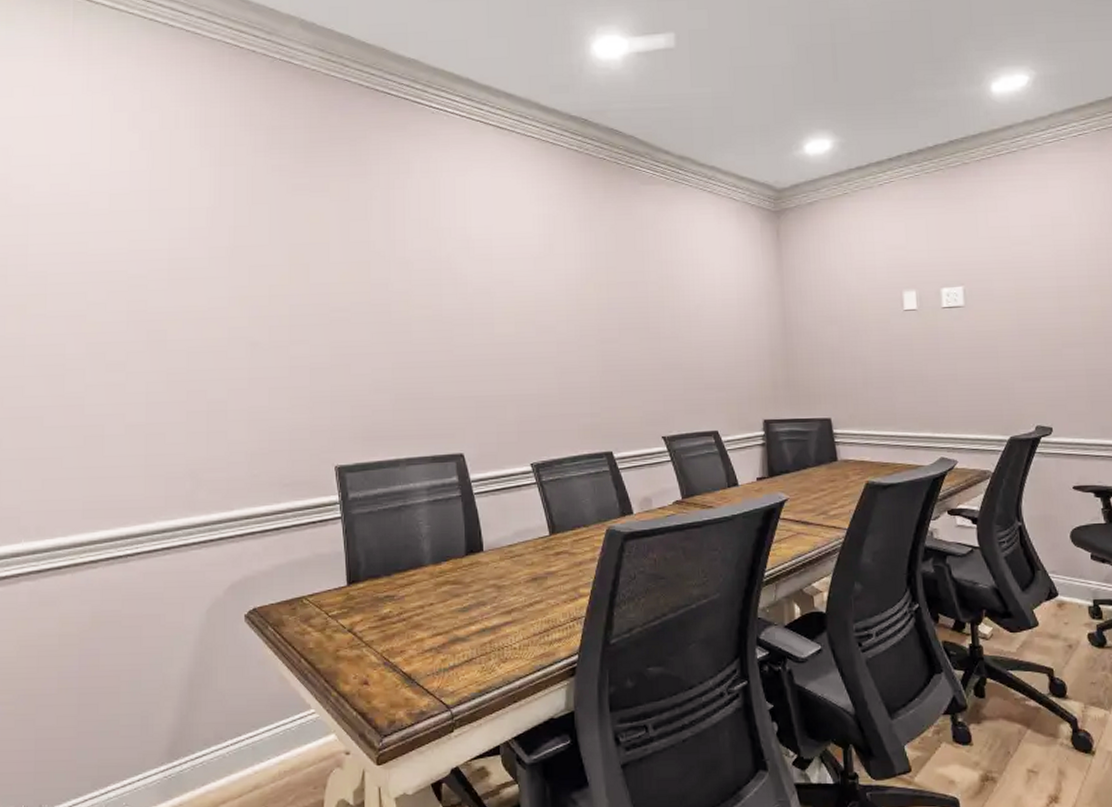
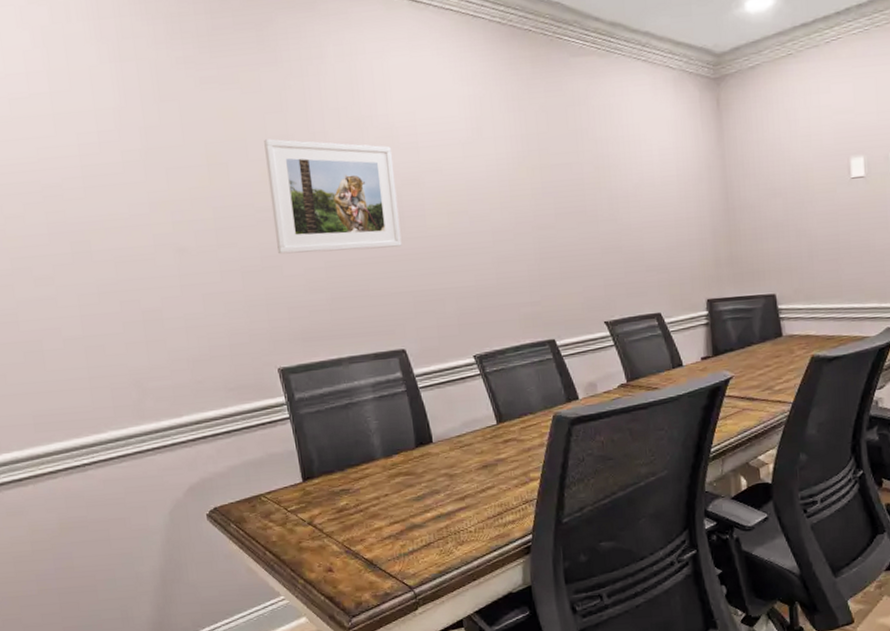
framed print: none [346,244,469,353] -> present [264,138,402,255]

